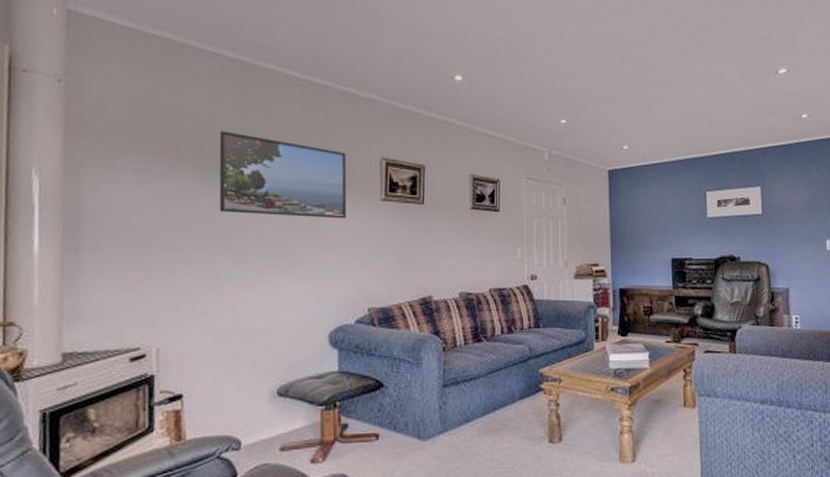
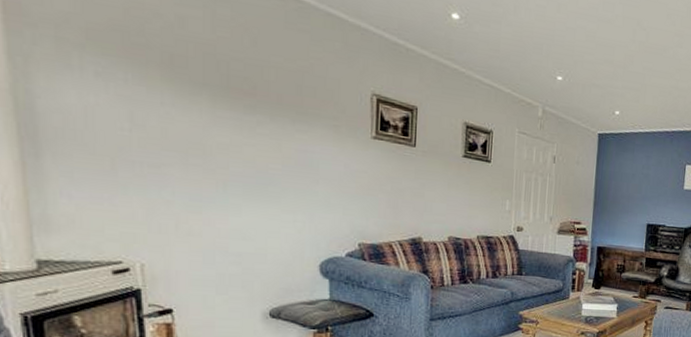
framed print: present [219,131,347,219] -> none [192,41,336,153]

